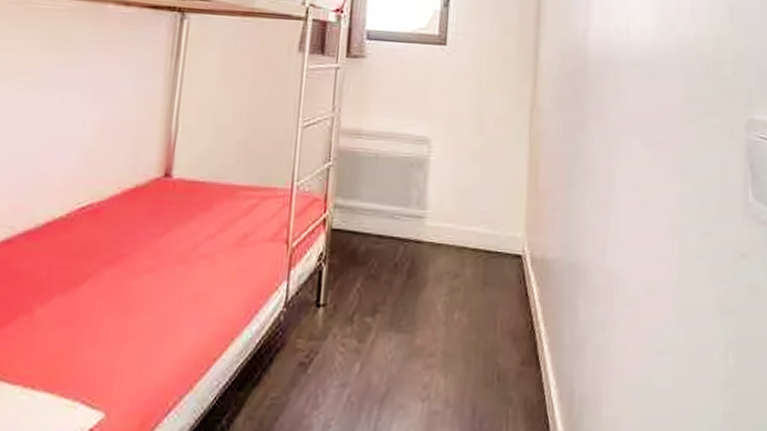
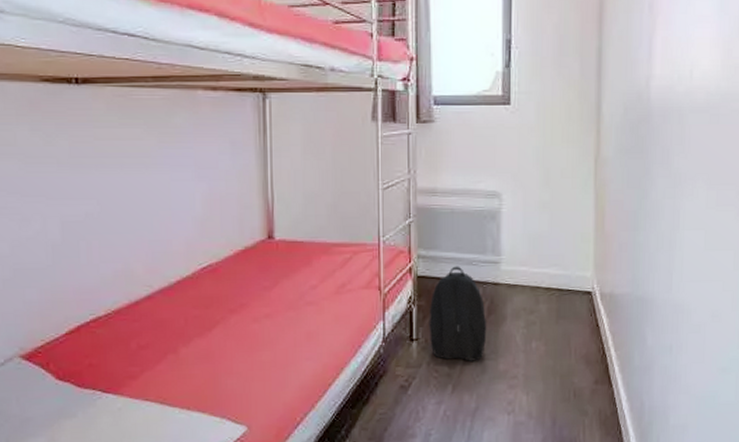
backpack: none [339,219,406,334] -> present [429,266,487,361]

